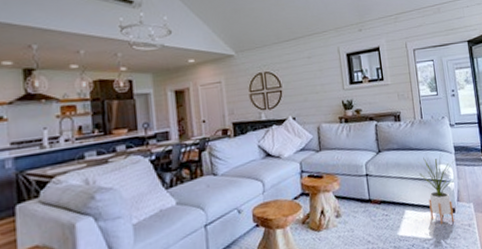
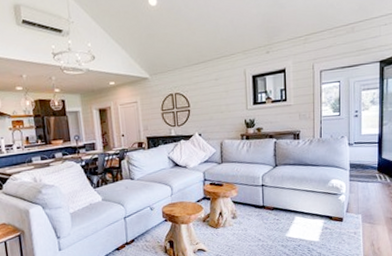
house plant: present [418,153,456,224] -> none [312,169,349,230]

